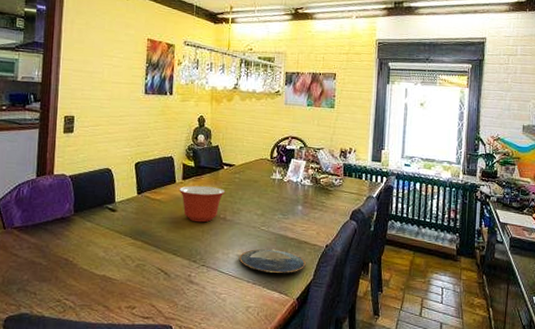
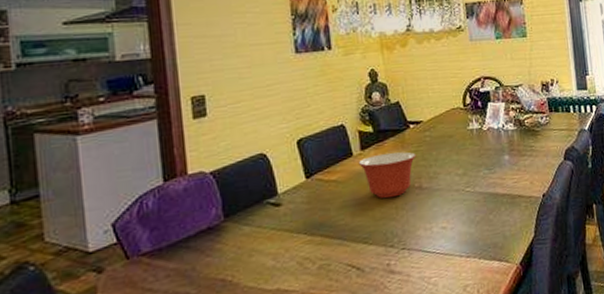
plate: present [238,248,306,274] -> none [444,210,524,241]

